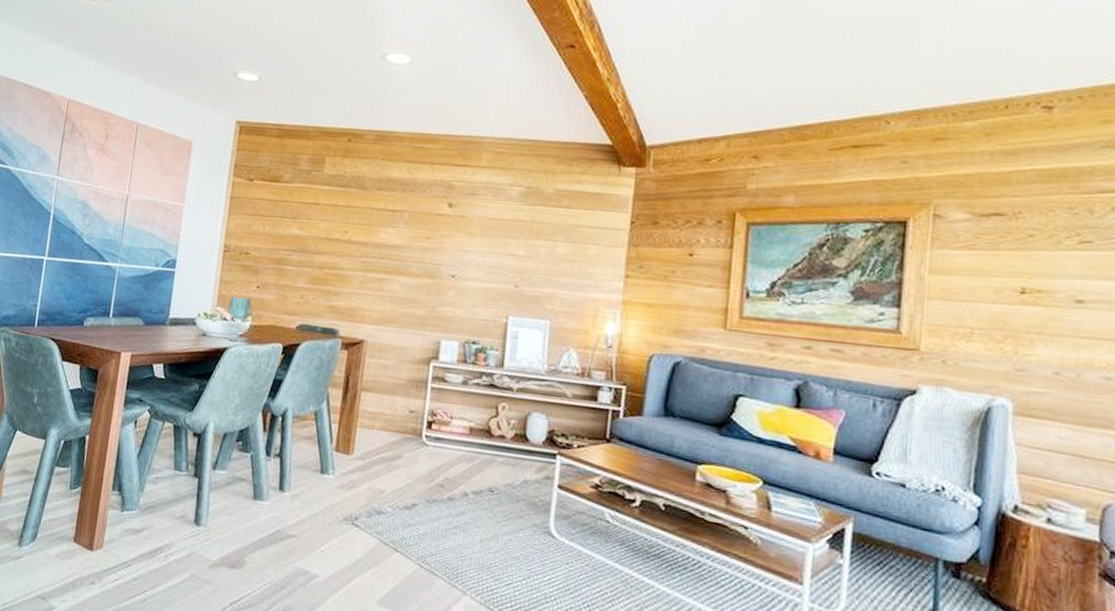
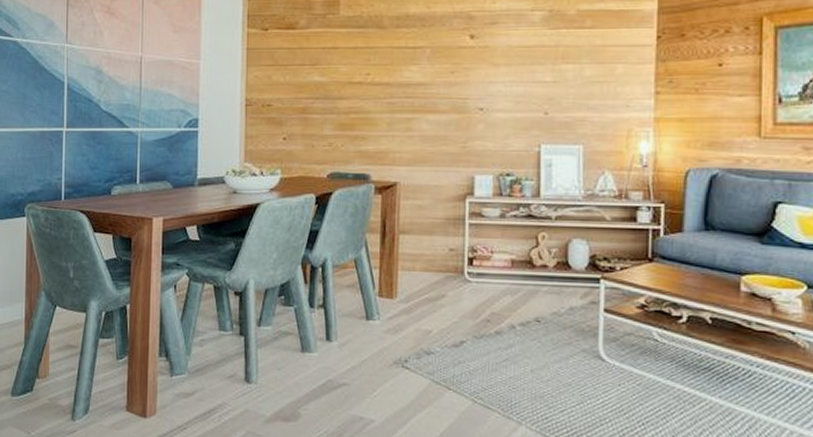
wine glass: present [228,296,253,342] -> none [256,150,281,197]

